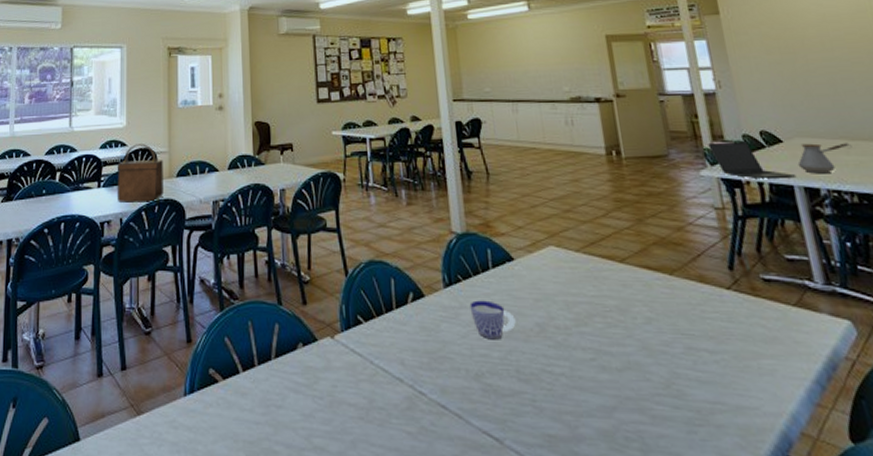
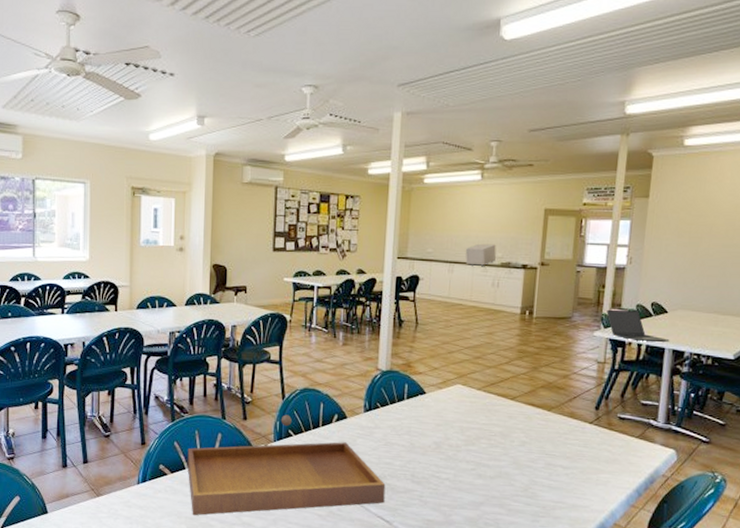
handbag: present [117,144,163,203] -> none [80,277,124,330]
tray: none [240,295,488,437] -> present [187,414,386,515]
cup: present [469,300,516,340] -> none [383,423,418,453]
microwave: none [528,77,563,104] -> present [465,244,496,267]
coffee pot: present [797,143,852,174] -> none [673,315,721,341]

